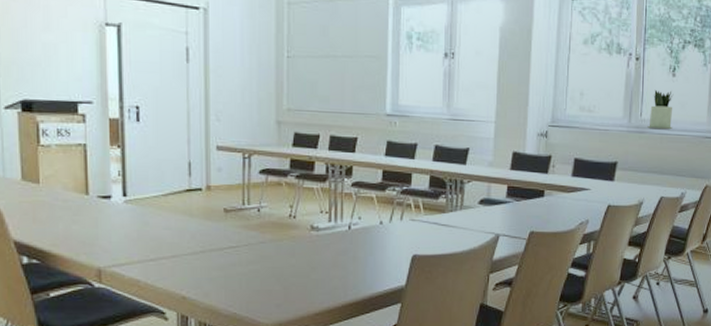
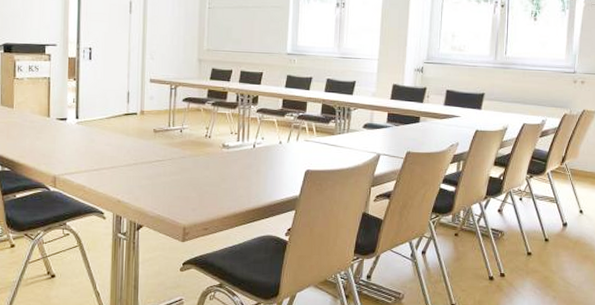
planter: present [647,89,674,130] -> none [511,32,535,66]

